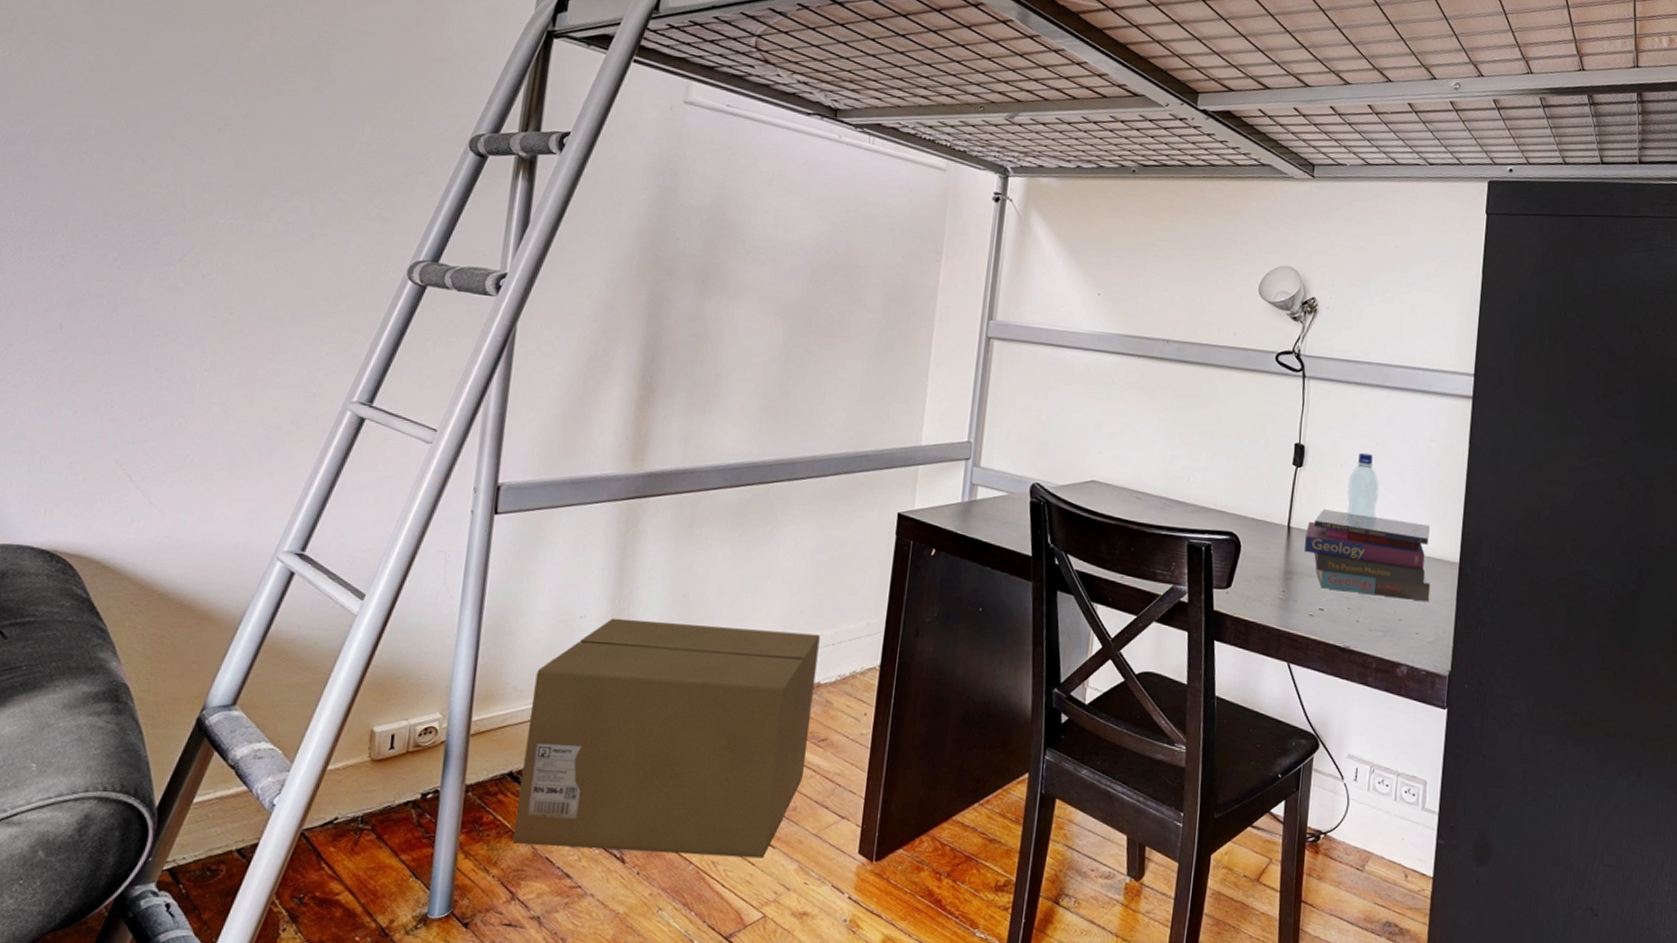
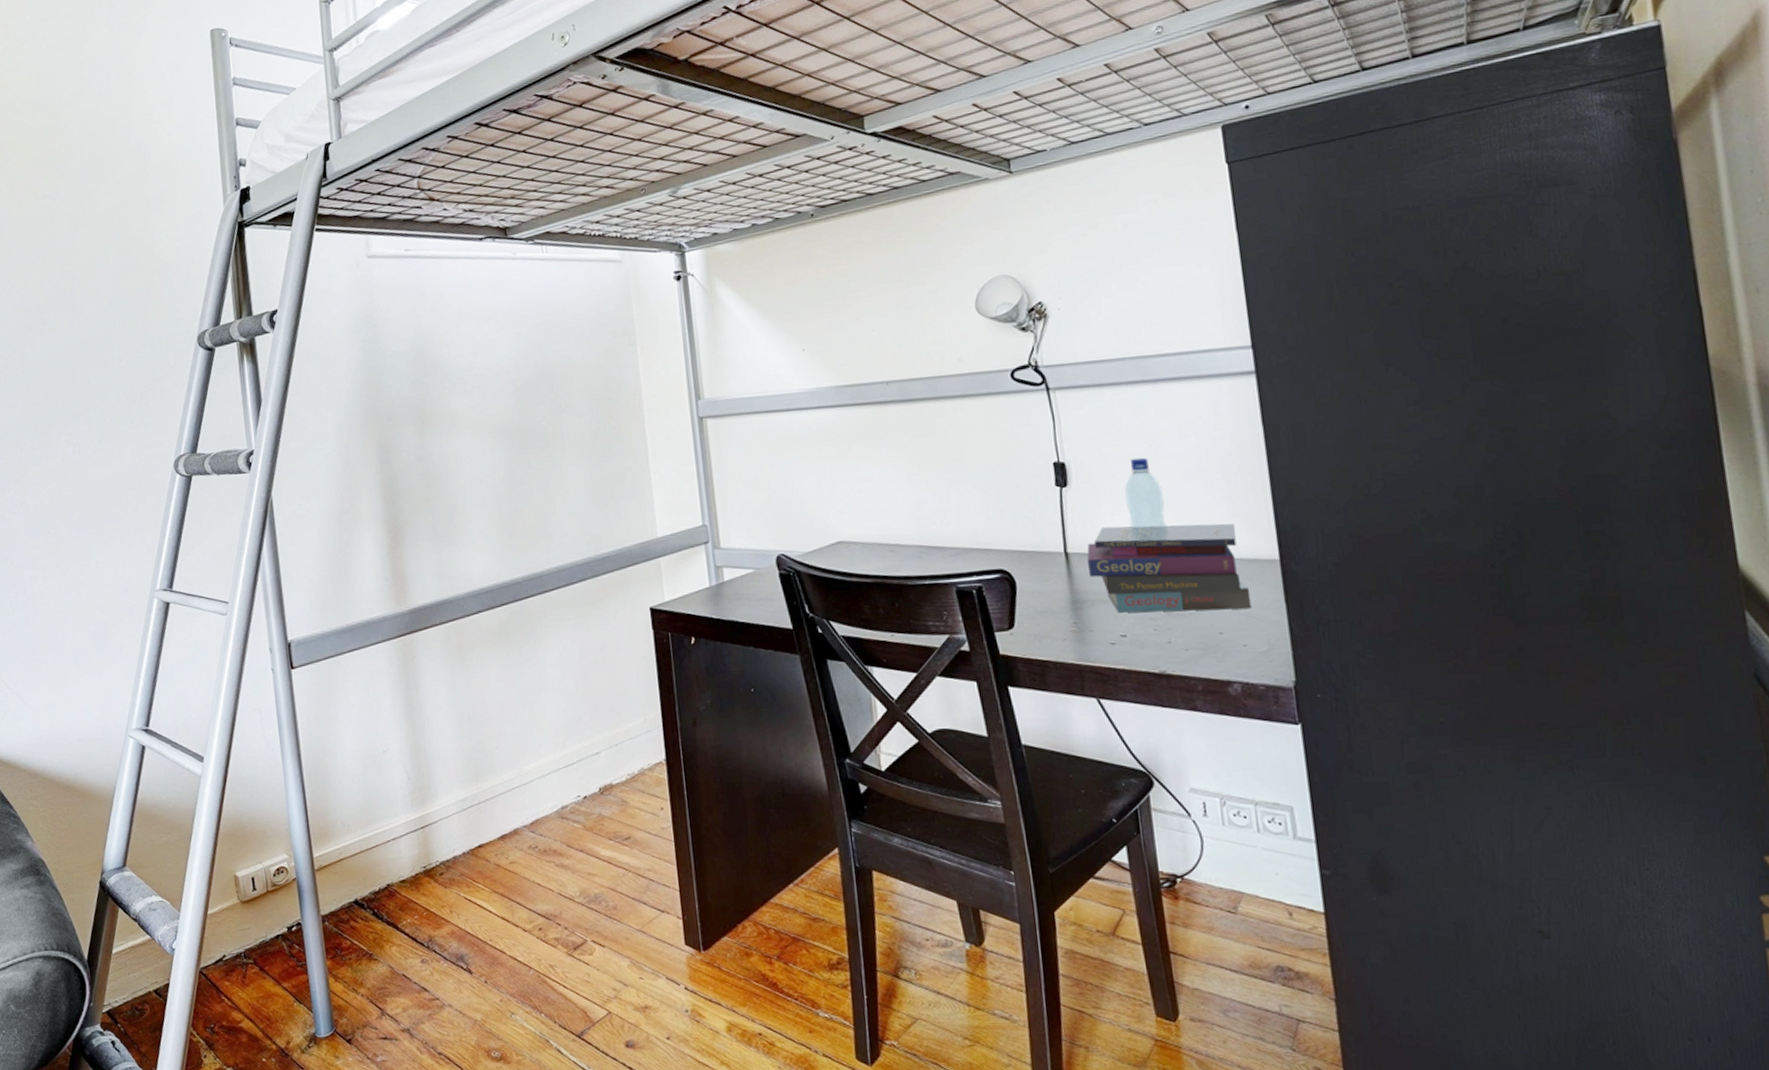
box: present [512,618,820,859] -> none [357,737,616,964]

